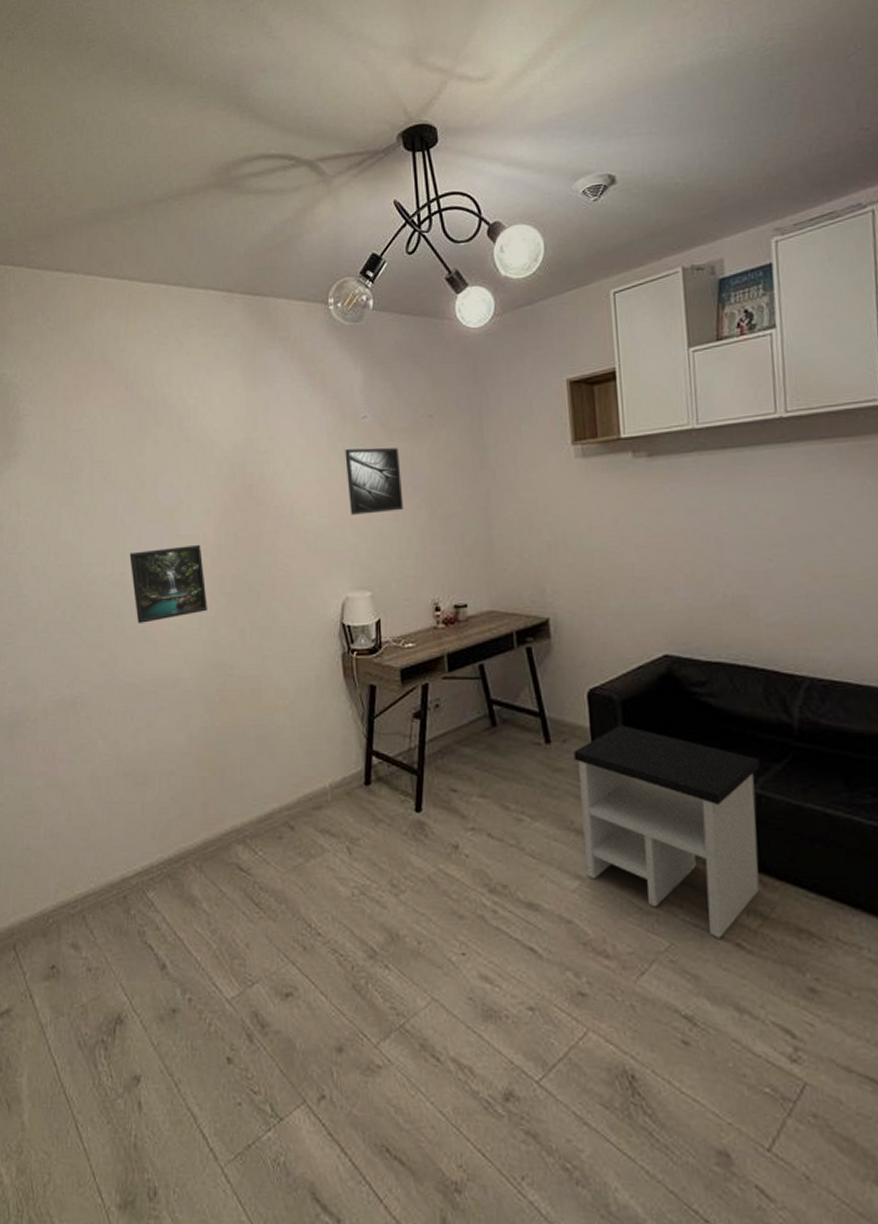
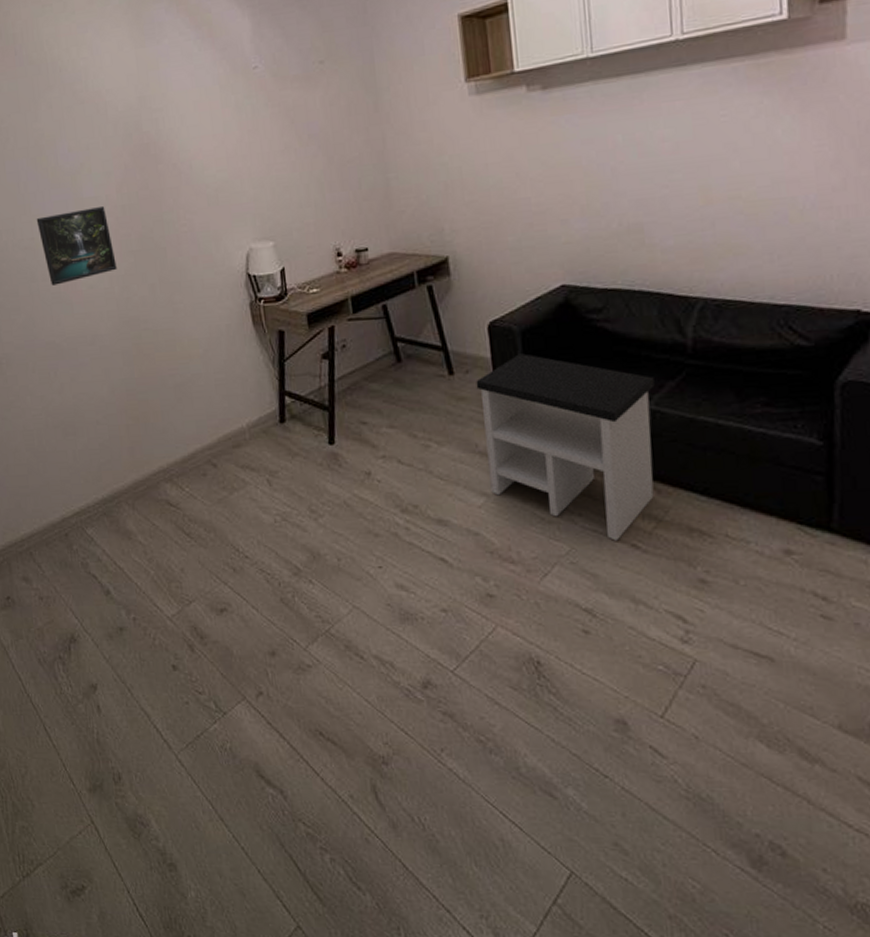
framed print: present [345,447,404,515] -> none [238,96,301,167]

